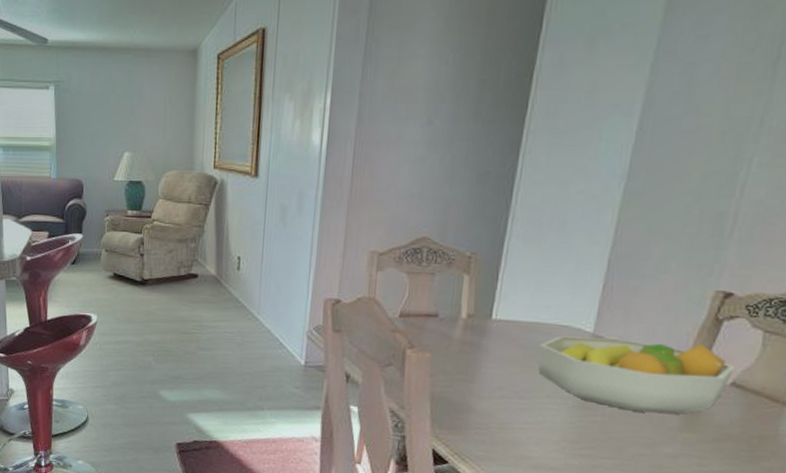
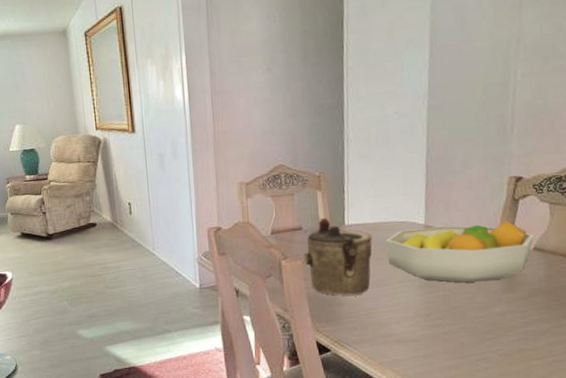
teapot: none [433,306,524,404] -> present [303,217,372,295]

